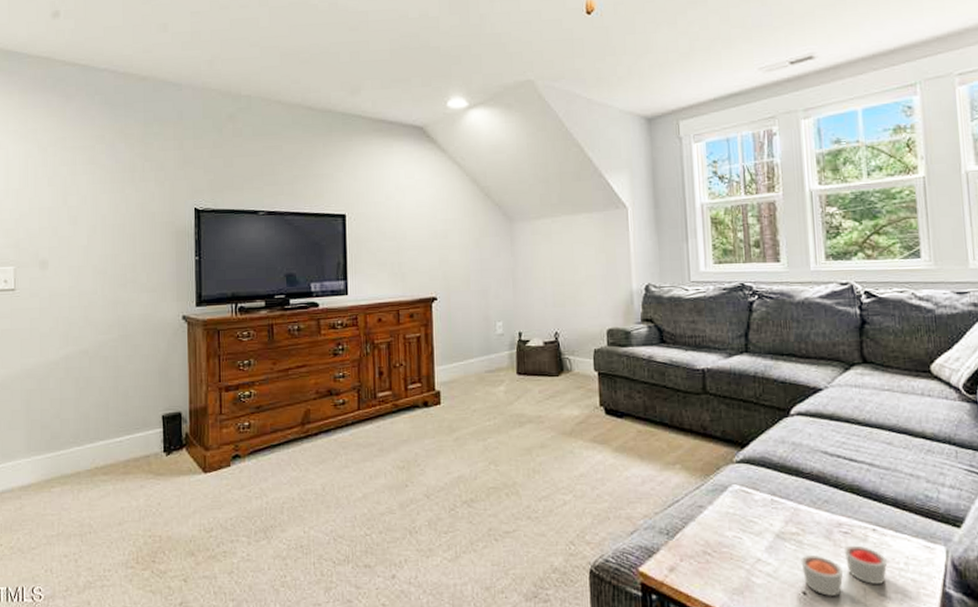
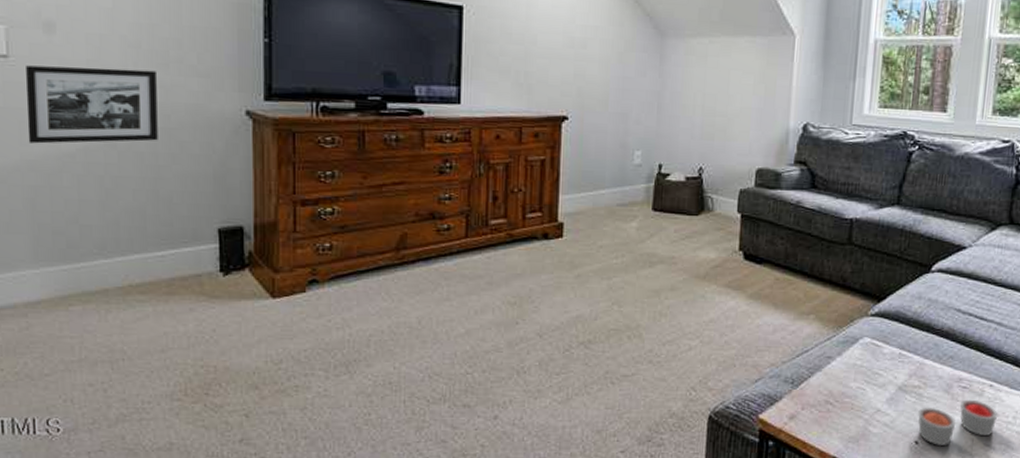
picture frame: none [26,290,118,356] -> present [25,65,158,144]

